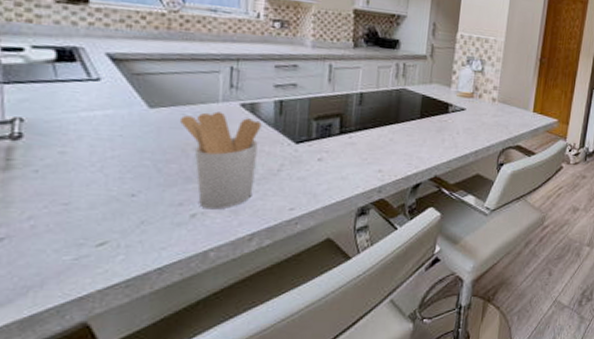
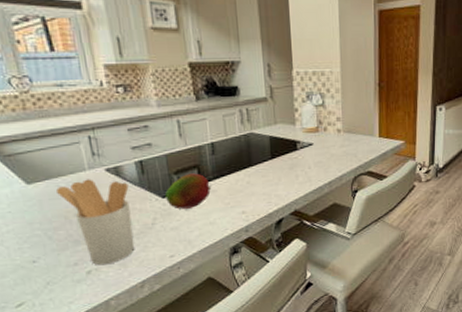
fruit: none [299,121,351,159] -> present [165,173,212,209]

